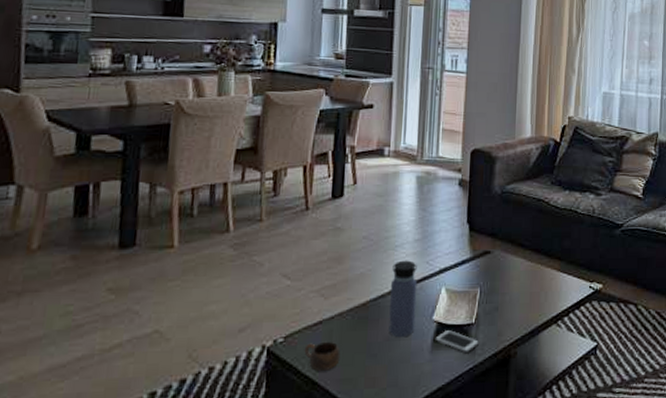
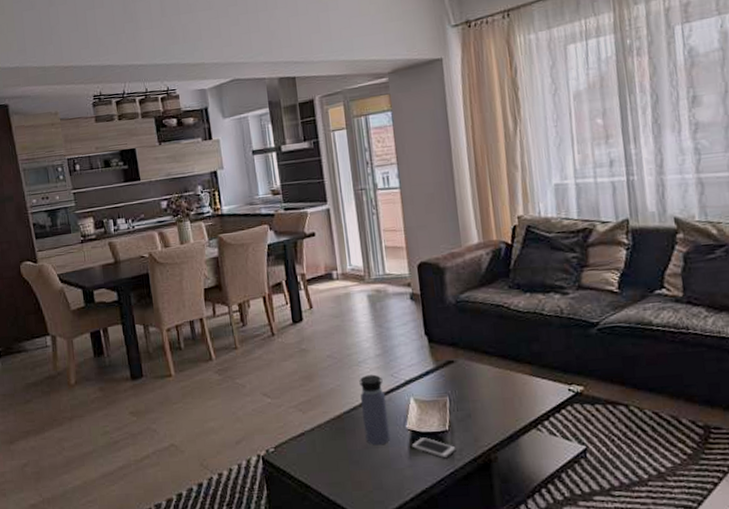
cup: present [304,342,340,372] -> none [293,451,326,477]

